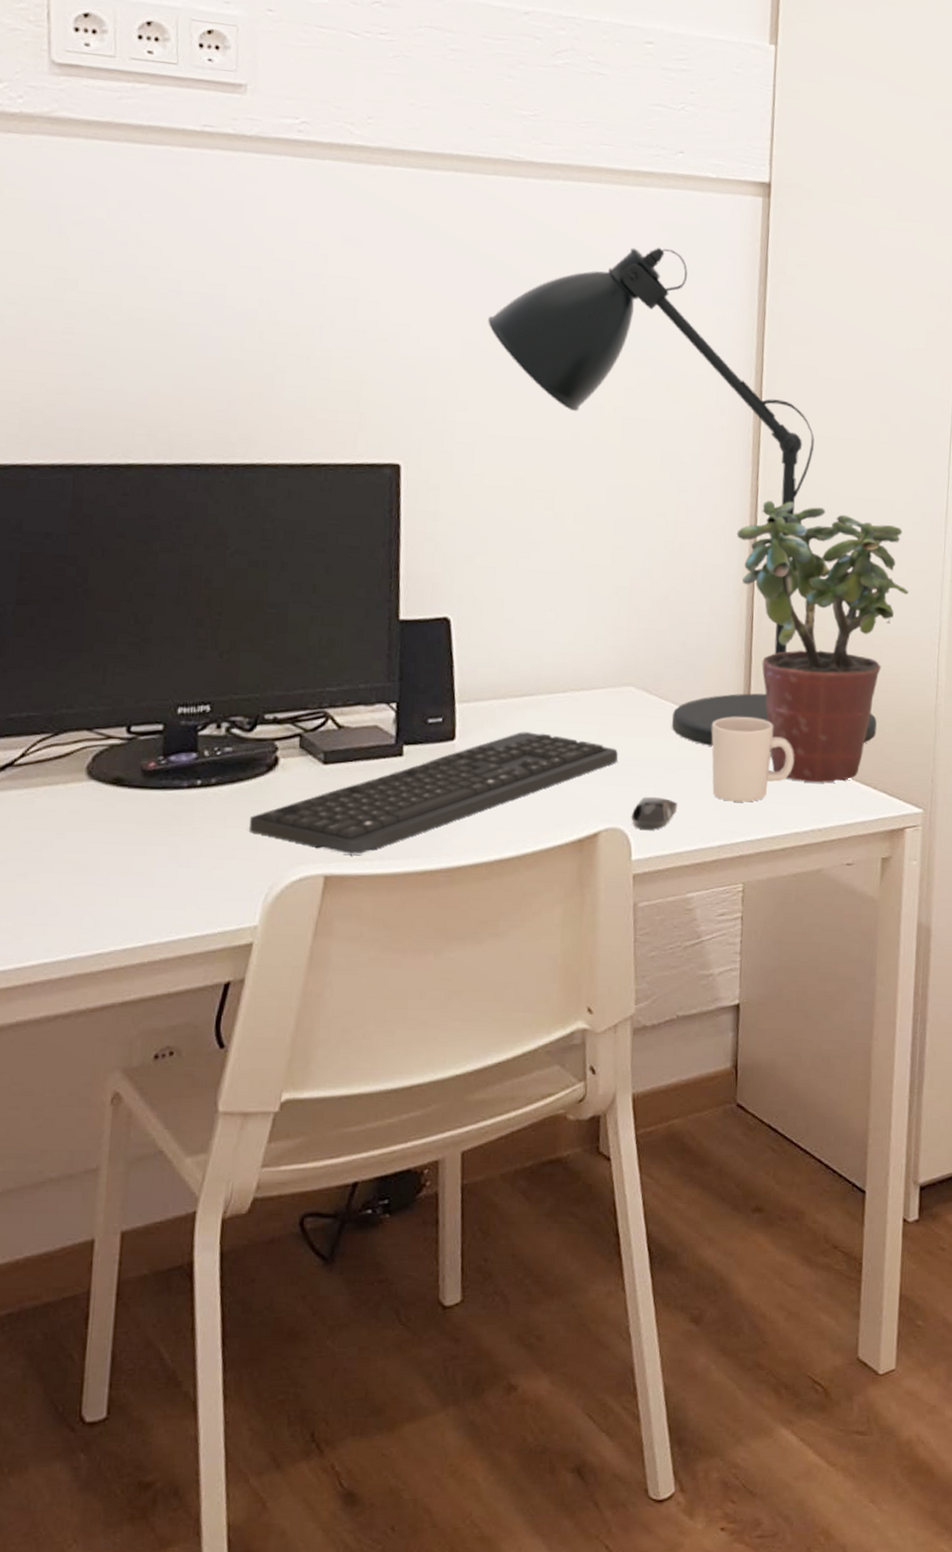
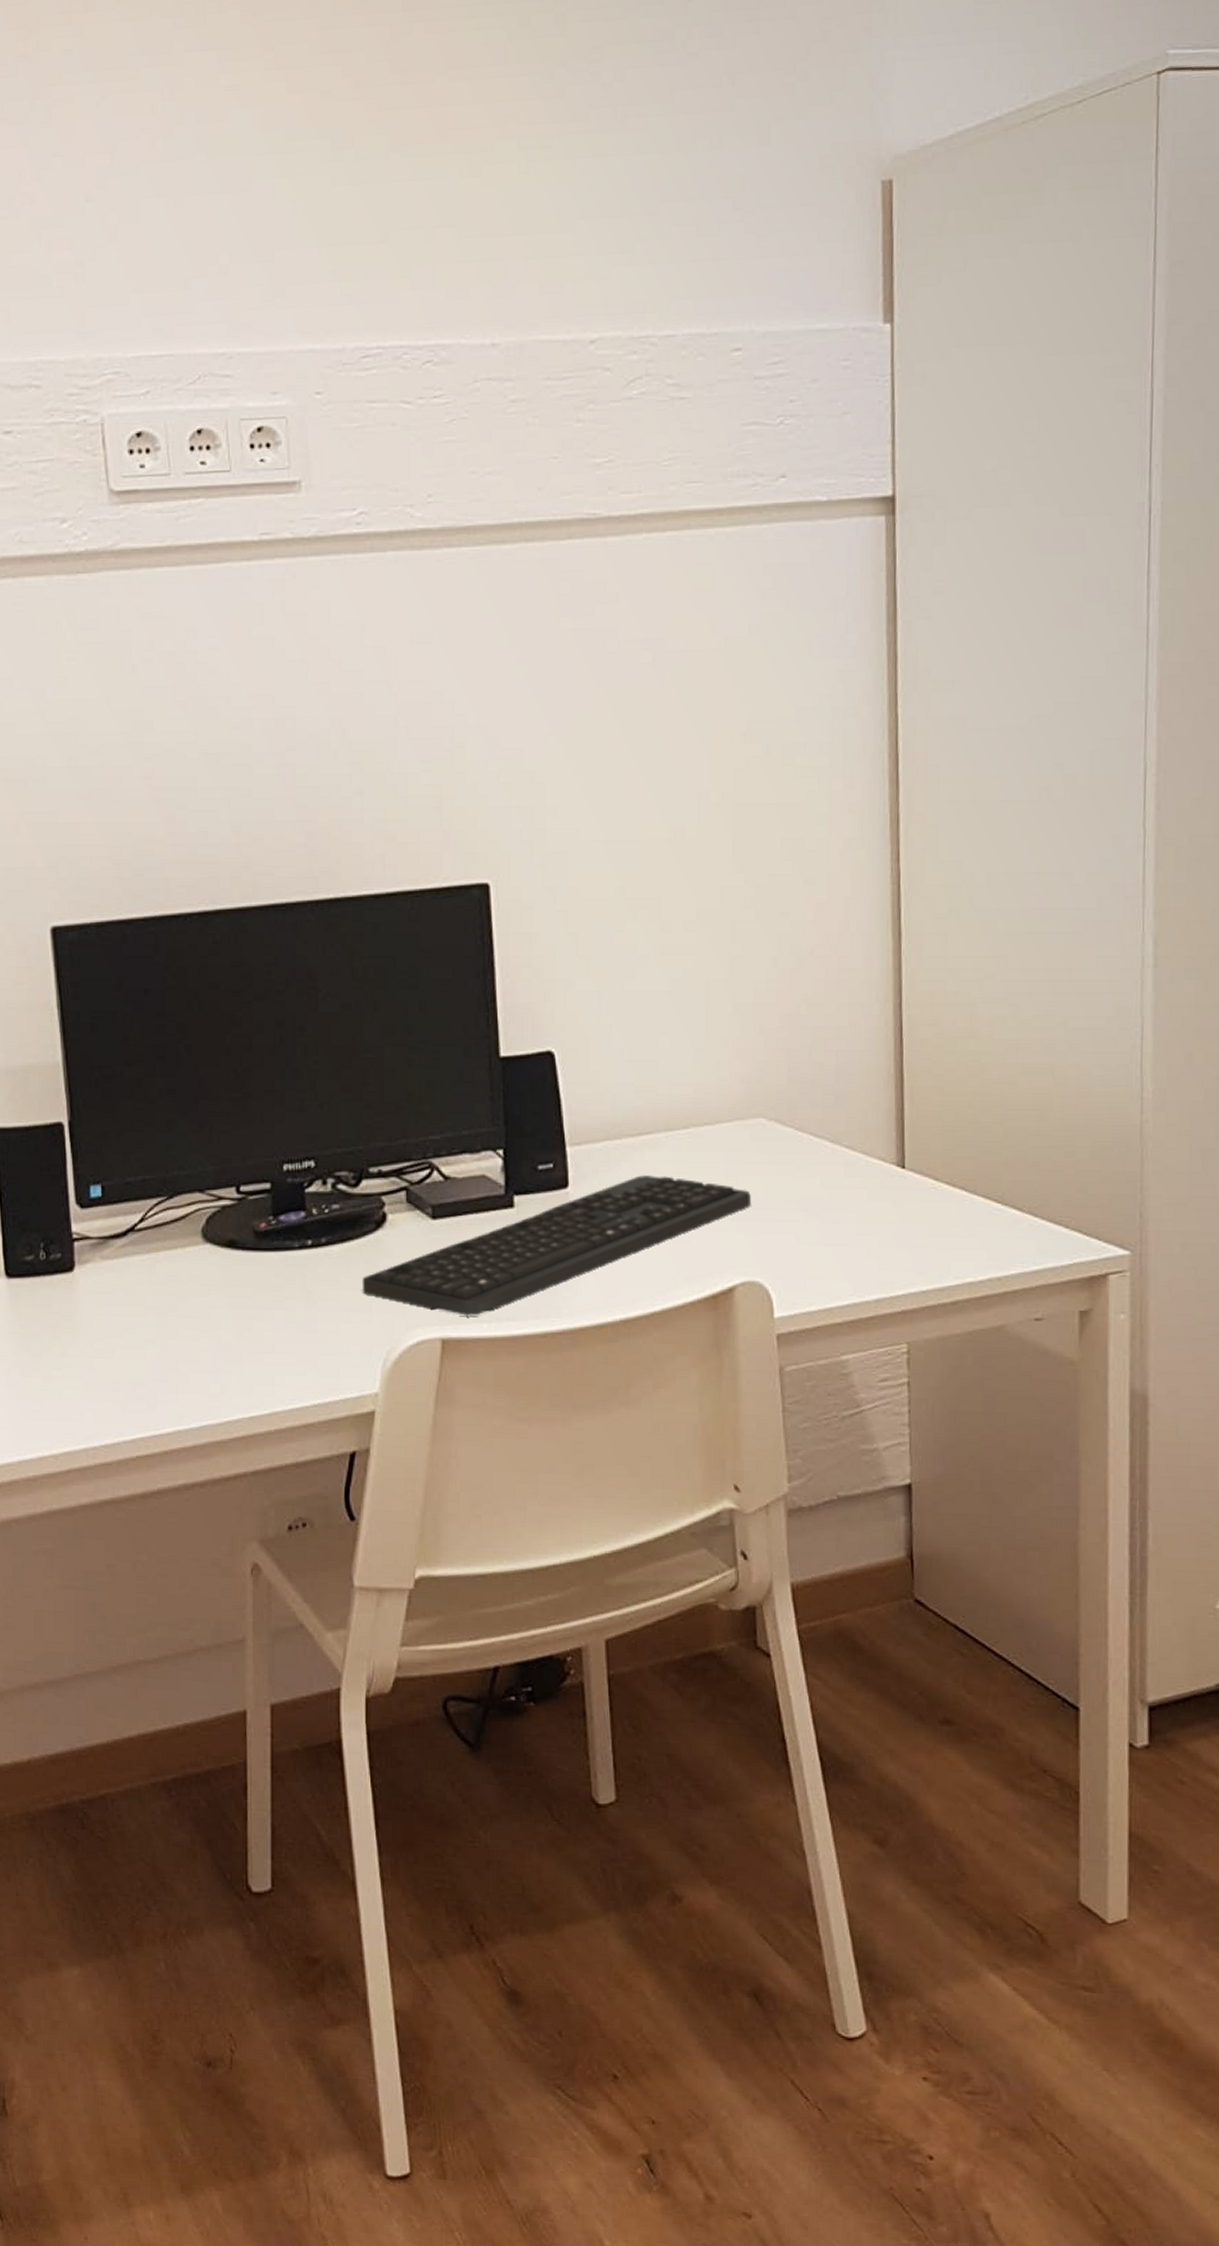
desk lamp: present [488,247,877,752] -> none [573,595,1066,1188]
computer mouse: present [630,796,678,830] -> none [770,1244,825,1283]
mug: present [711,716,794,802] -> none [860,1146,962,1248]
potted plant: present [736,500,909,782] -> none [876,884,1098,1221]

